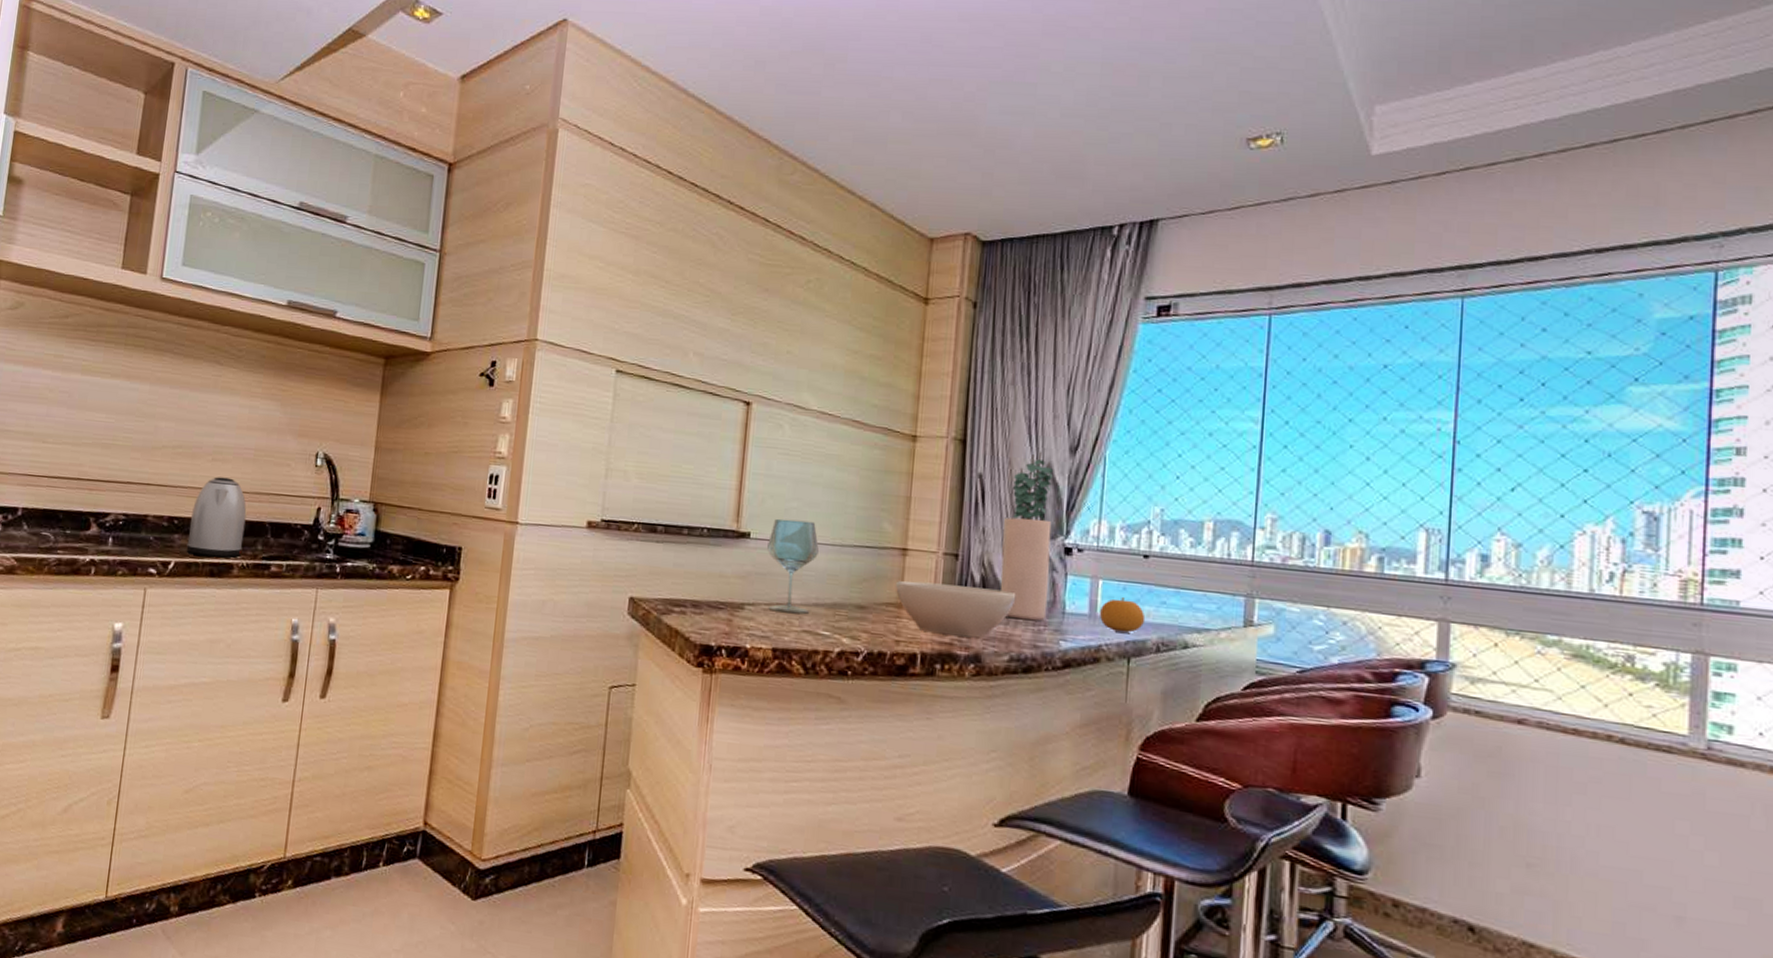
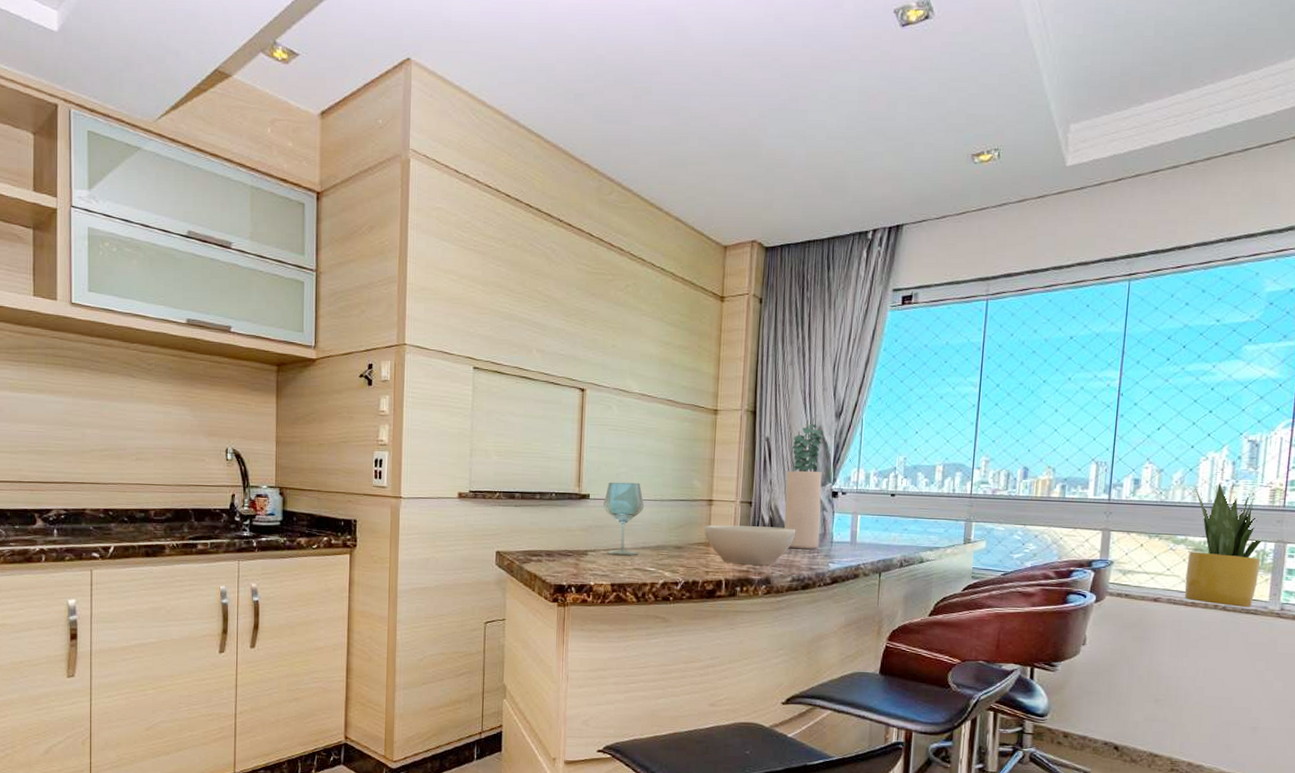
kettle: present [186,477,247,558] -> none [123,473,172,541]
fruit: present [1100,596,1146,633] -> none [859,526,892,554]
planter: none [1561,566,1674,742] -> present [1184,483,1263,608]

